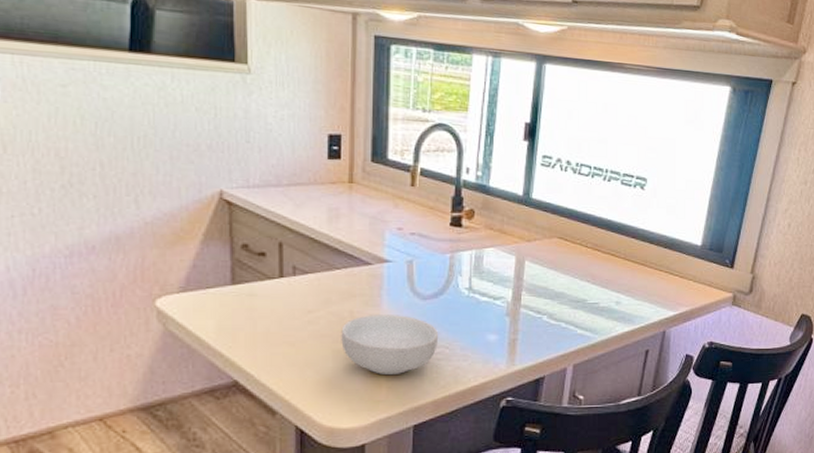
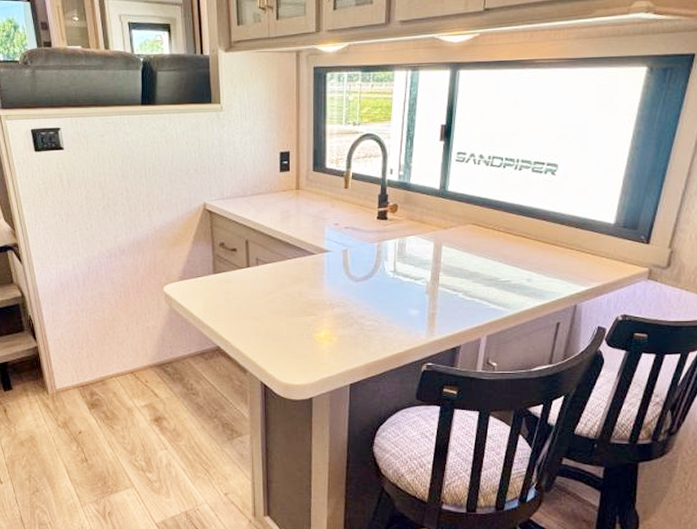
cereal bowl: present [341,315,439,376] -> none [293,294,369,344]

